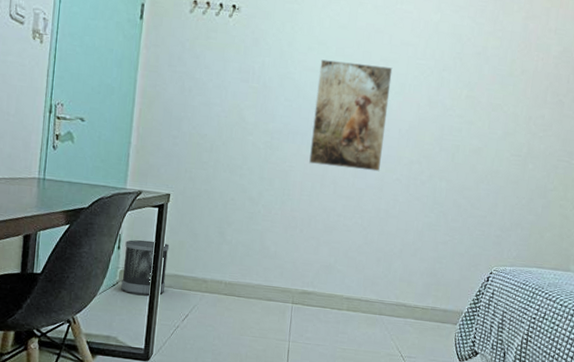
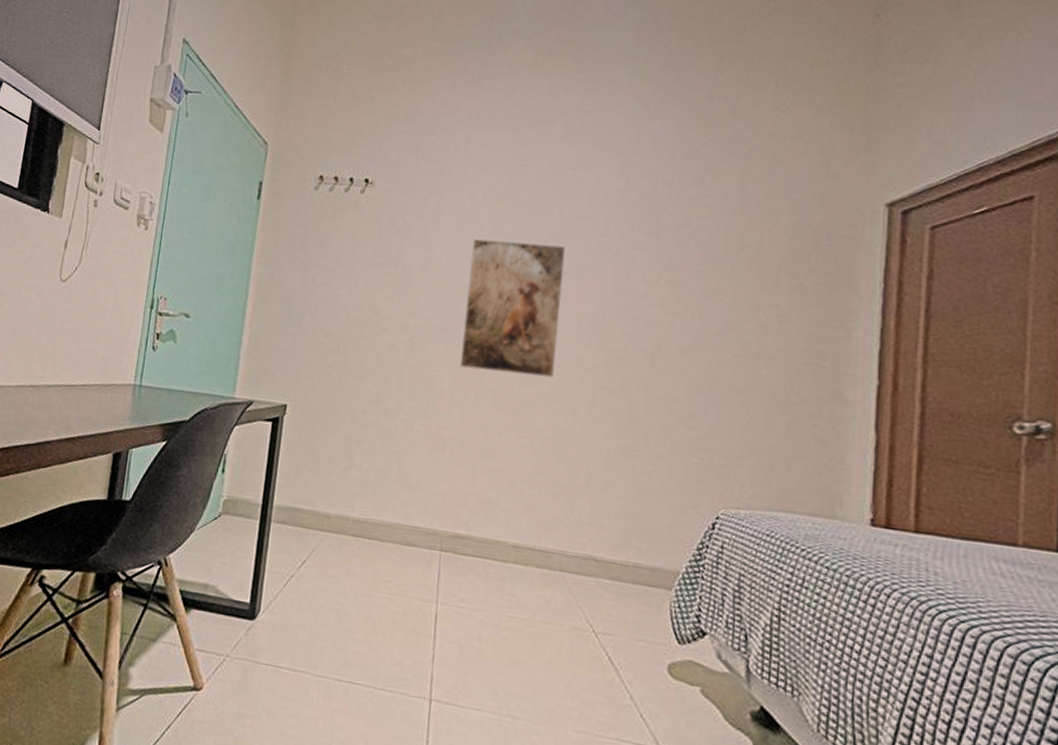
wastebasket: present [121,240,170,296] -> none [224,461,285,534]

